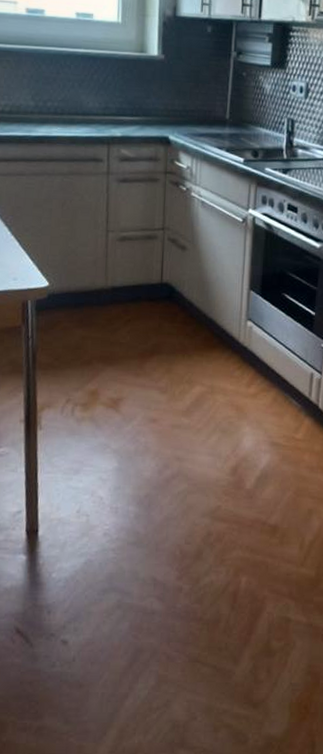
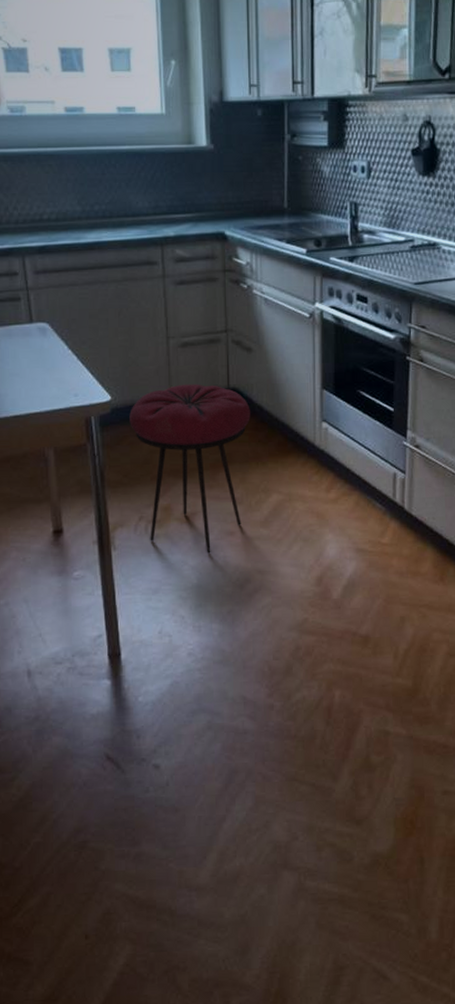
stool: none [64,276,181,438] -> present [129,384,250,554]

